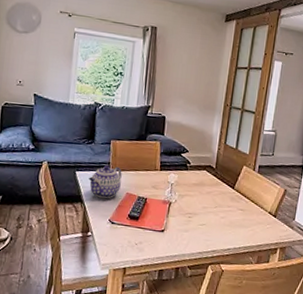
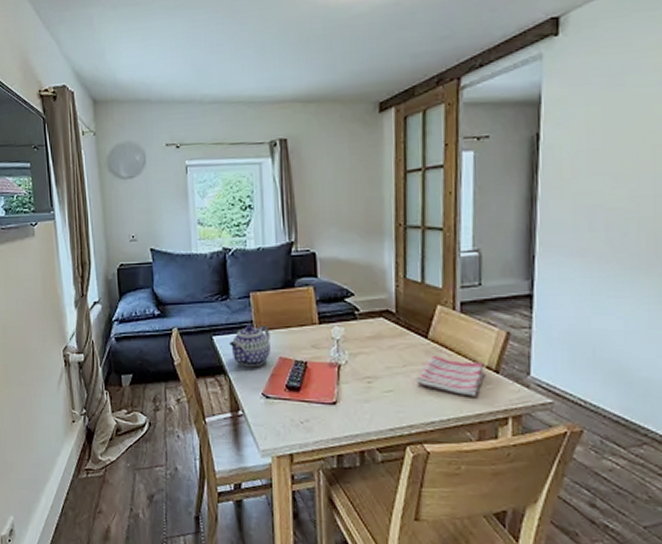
dish towel: none [222,201,268,233] -> present [417,355,484,397]

